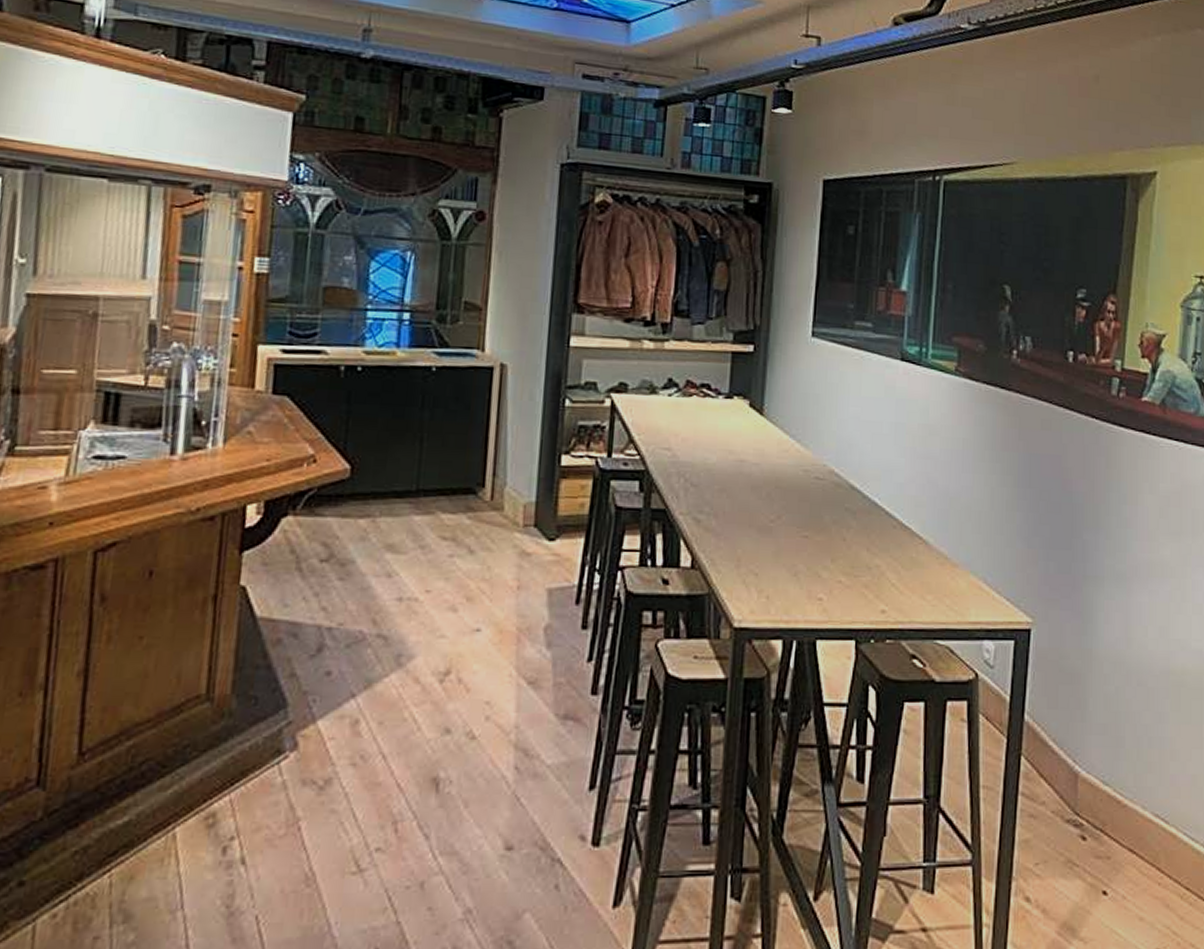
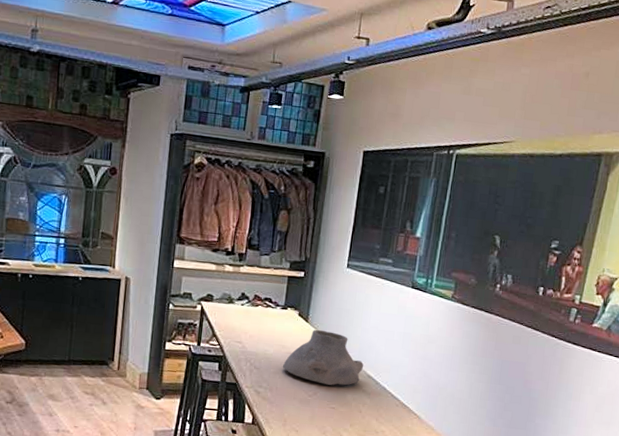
vase: none [730,424,844,504] -> present [282,329,364,386]

